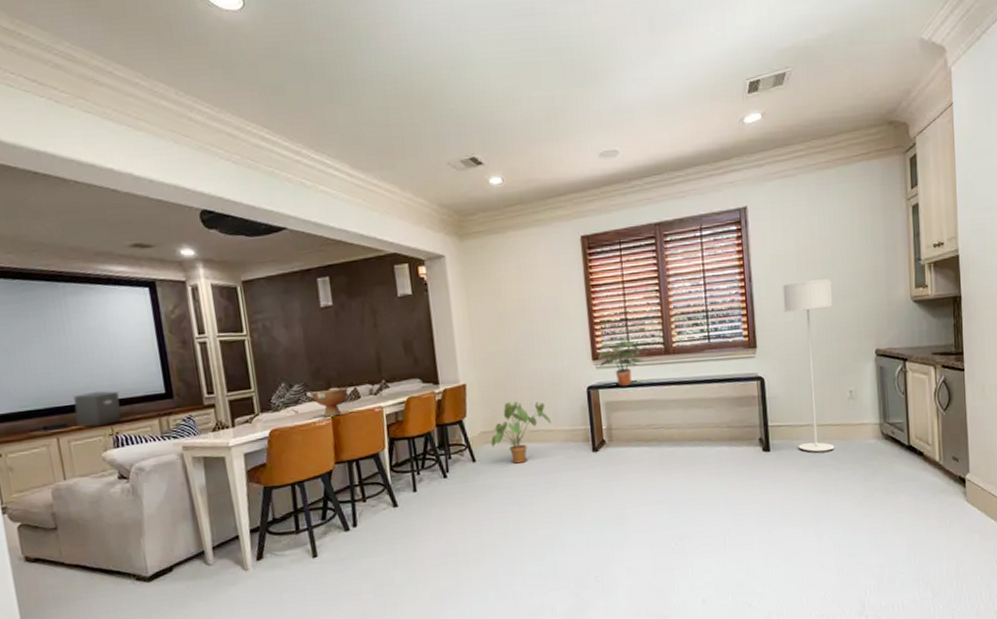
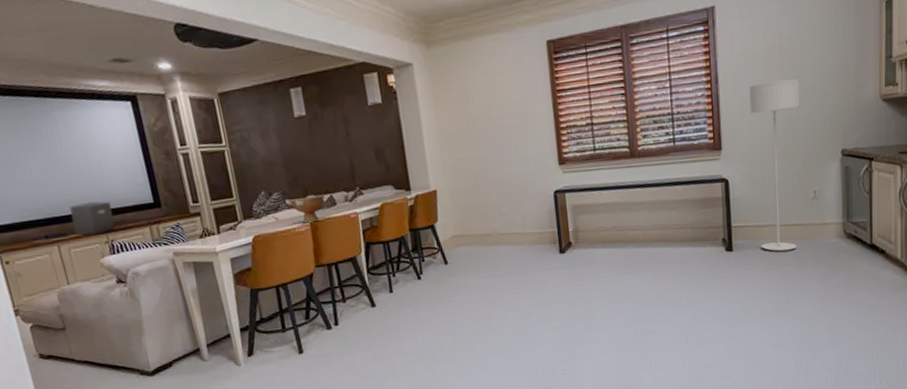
house plant: present [491,401,552,464] -> none [461,206,520,266]
potted plant: present [598,335,646,387] -> none [564,139,612,191]

